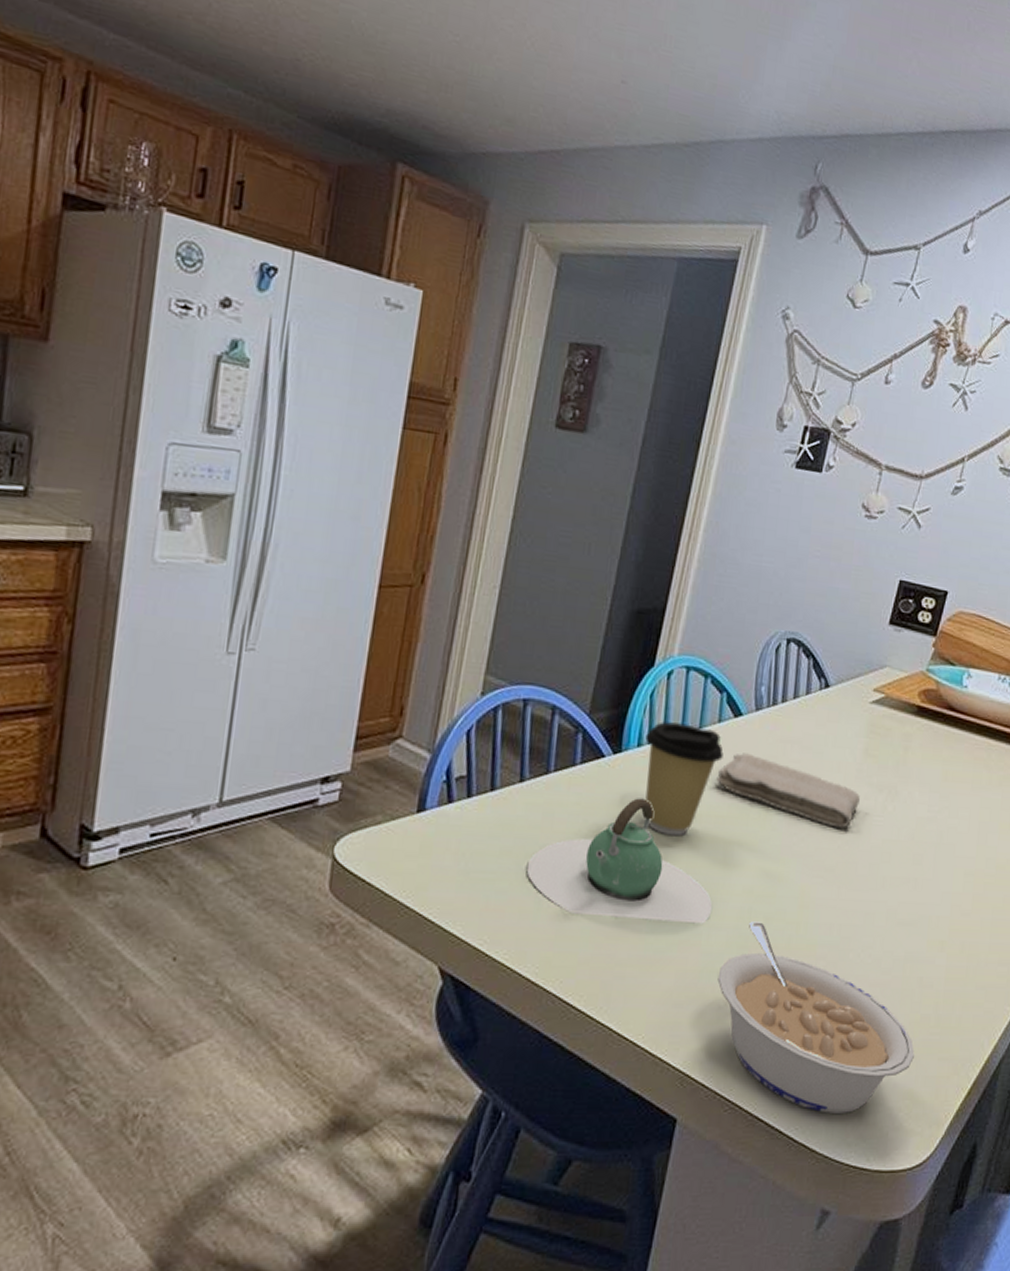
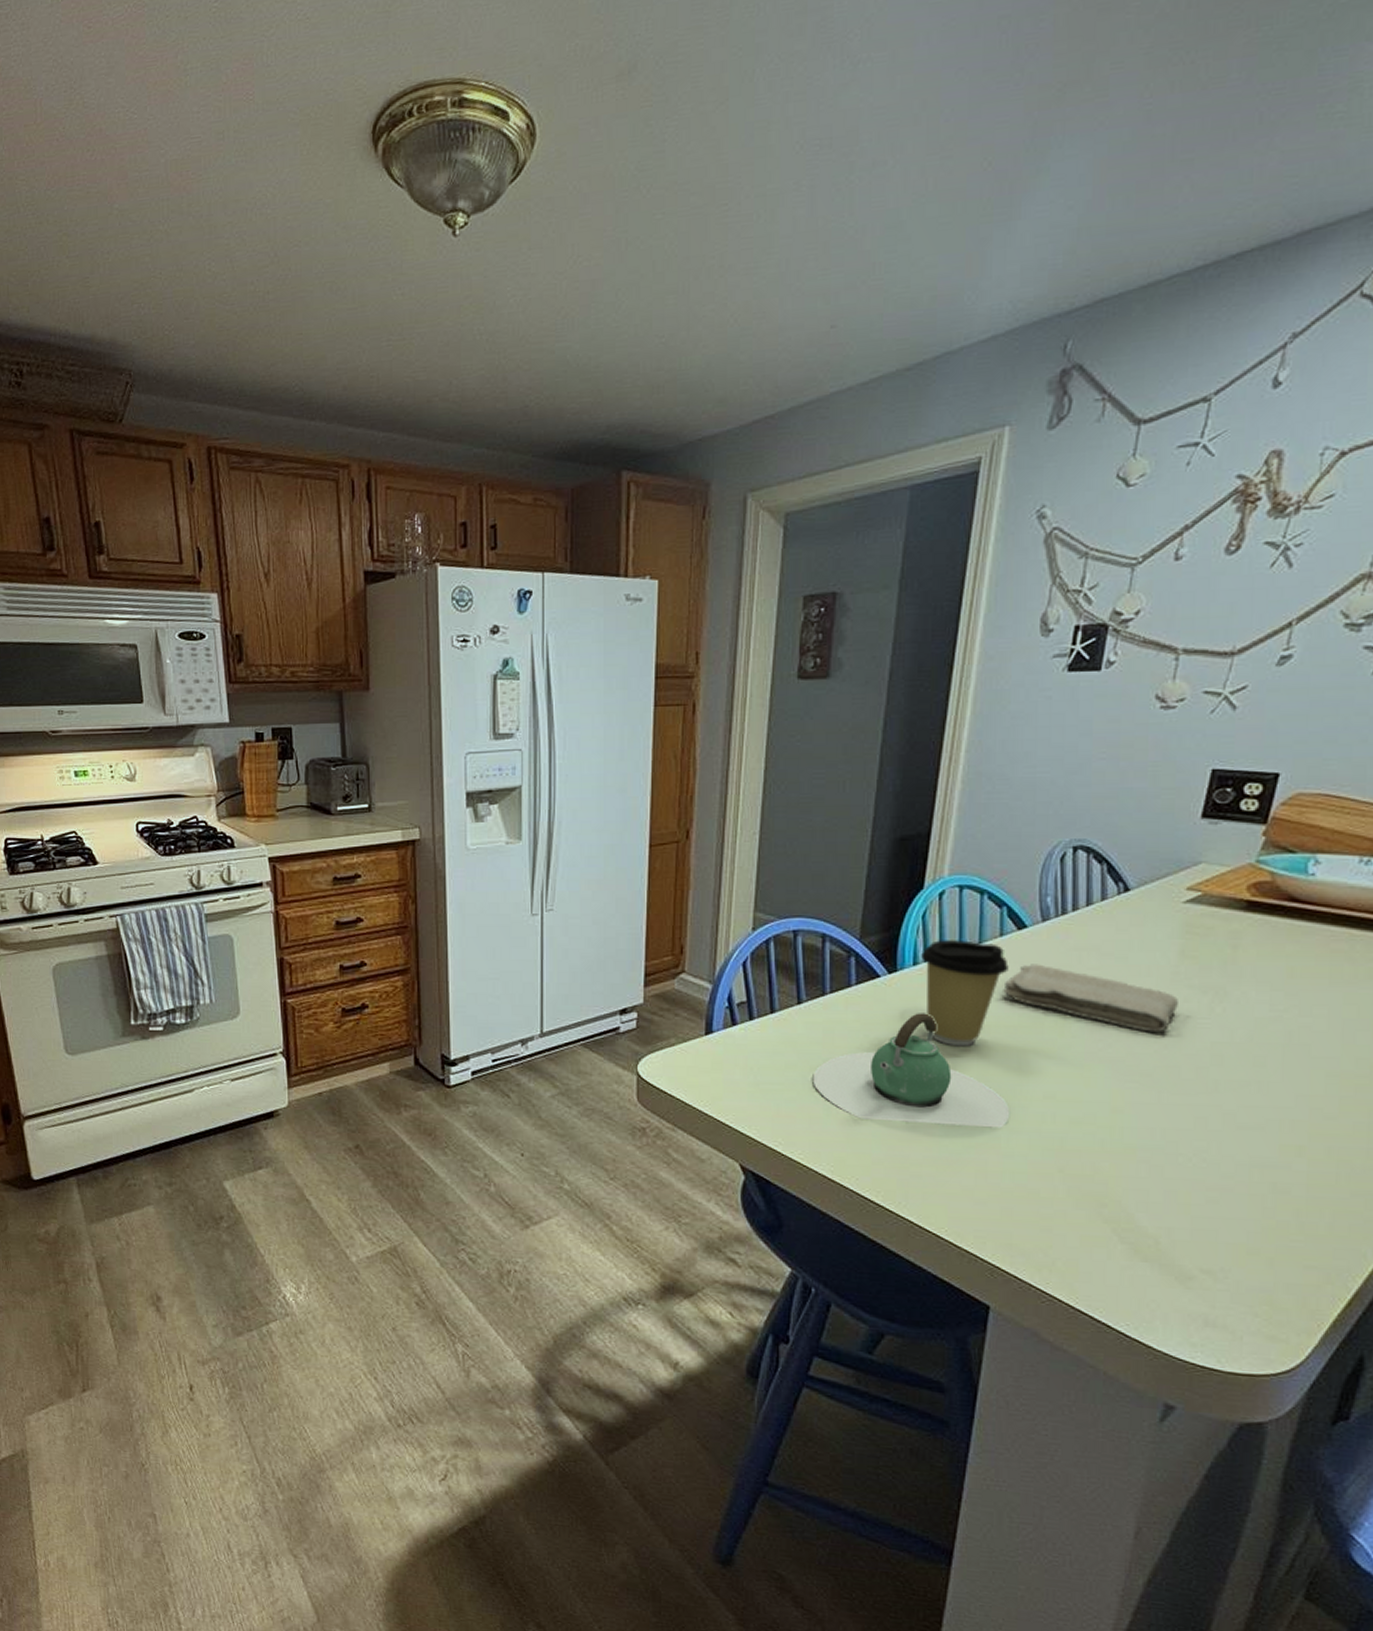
legume: present [717,921,914,1115] -> none [1022,1126,1271,1315]

